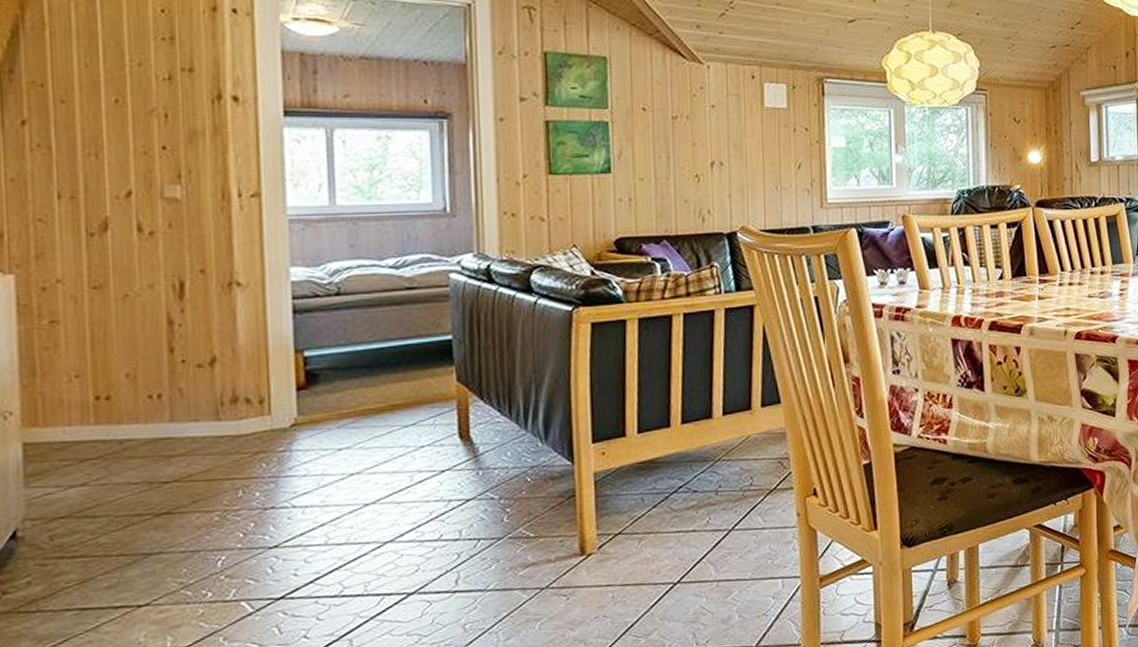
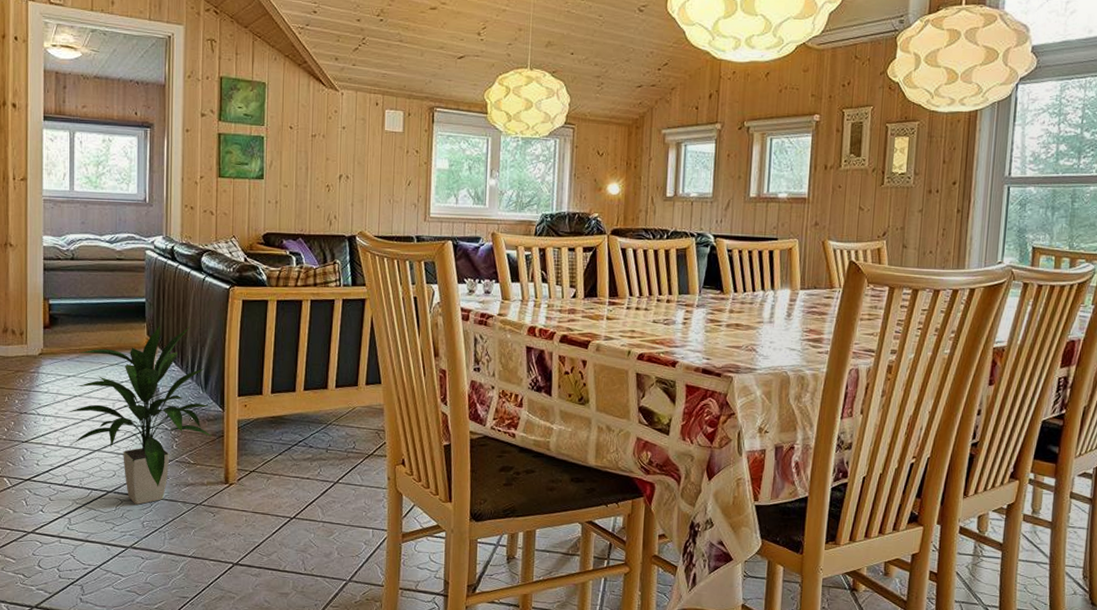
indoor plant: none [336,362,559,604] -> present [65,325,212,505]

